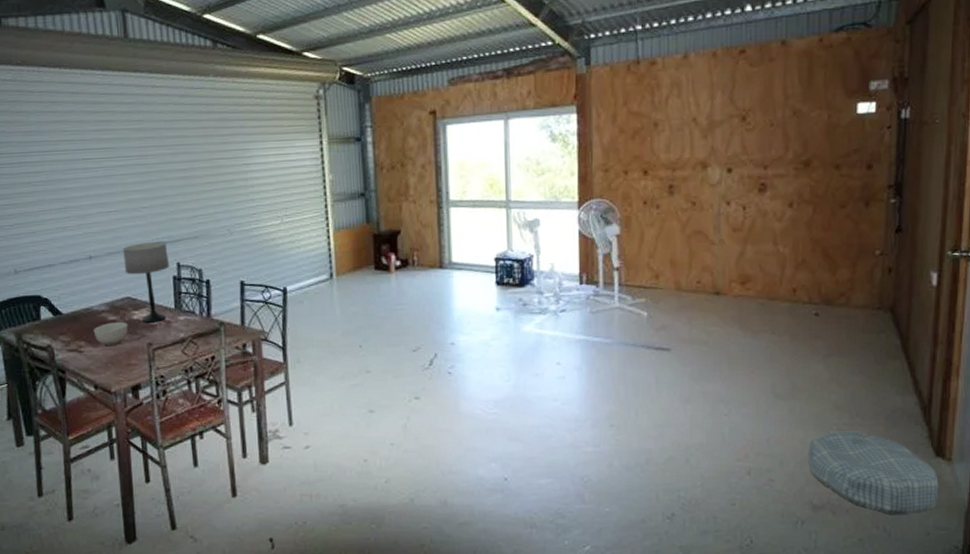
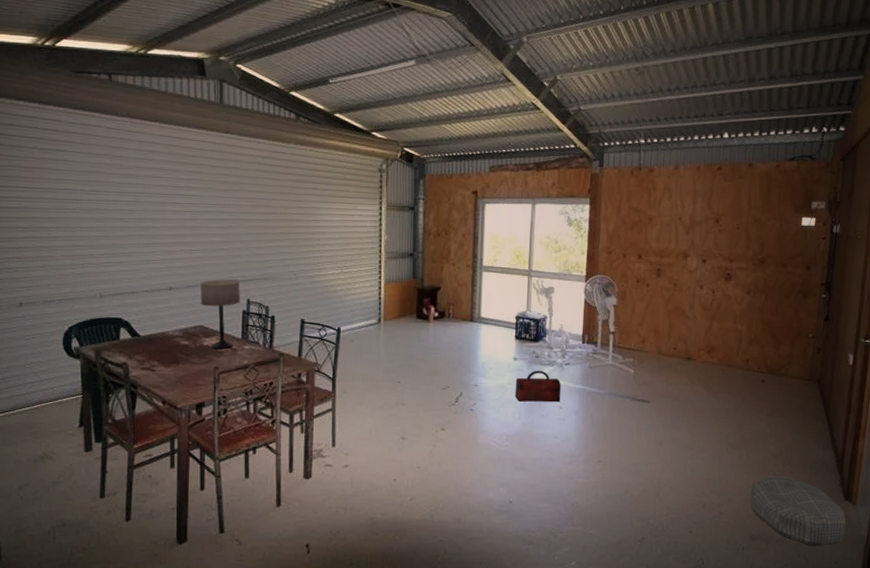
bowl: present [93,321,129,347] -> none [166,346,199,368]
toolbox: none [500,320,558,360] -> present [515,370,562,402]

